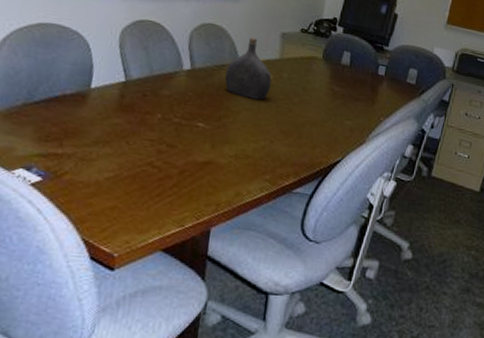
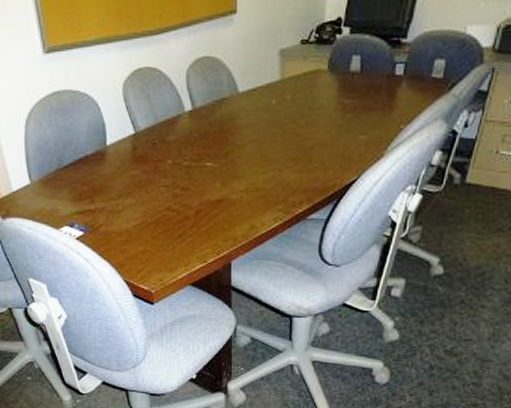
water jug: present [224,37,272,100] -> none [226,62,274,129]

